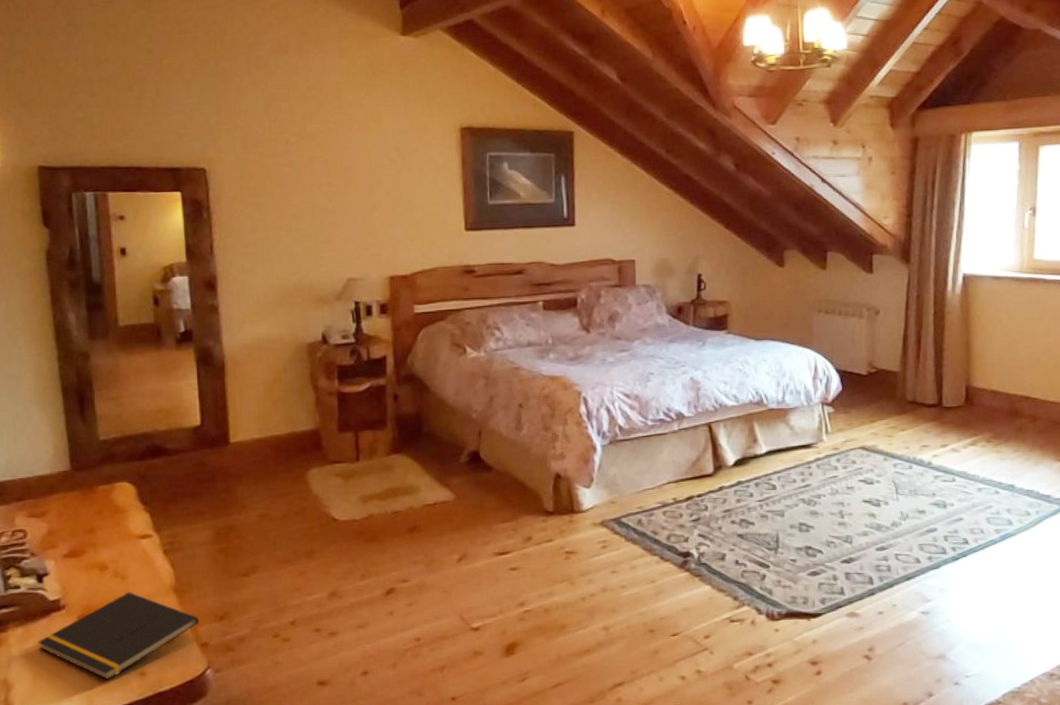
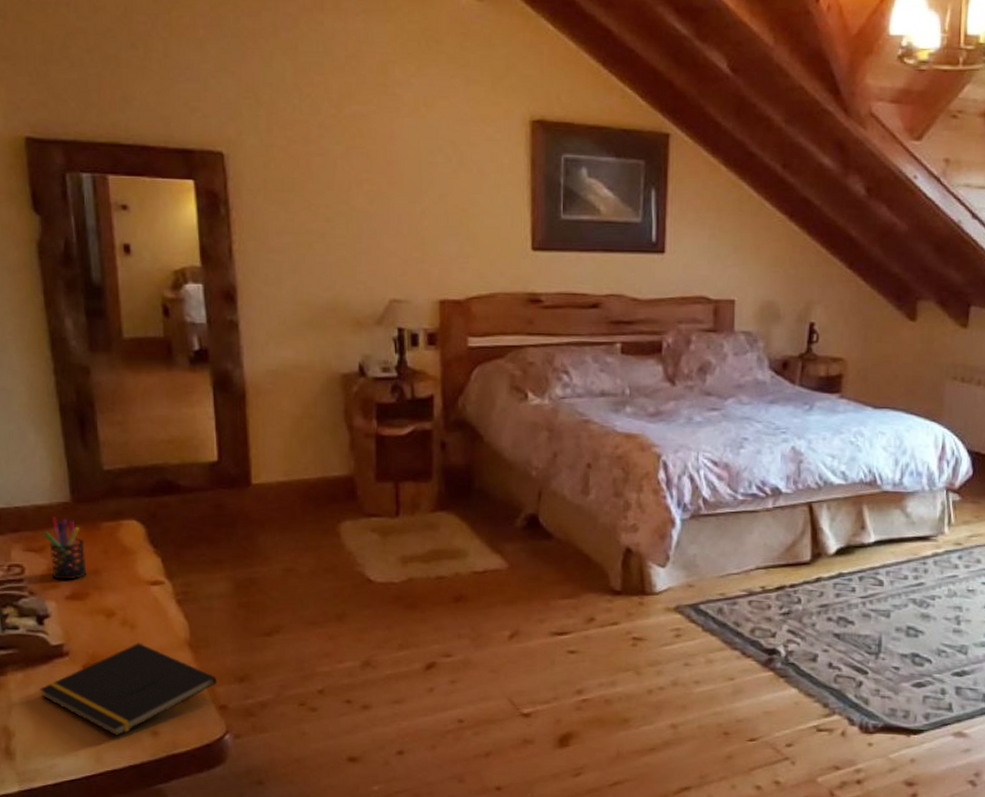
pen holder: none [44,483,83,541] -> present [43,515,87,580]

